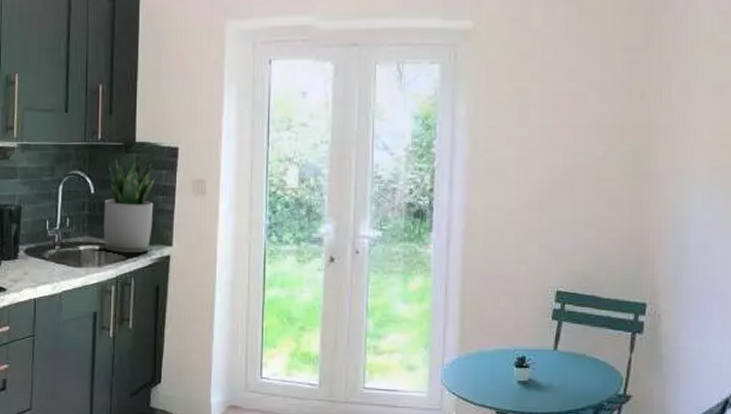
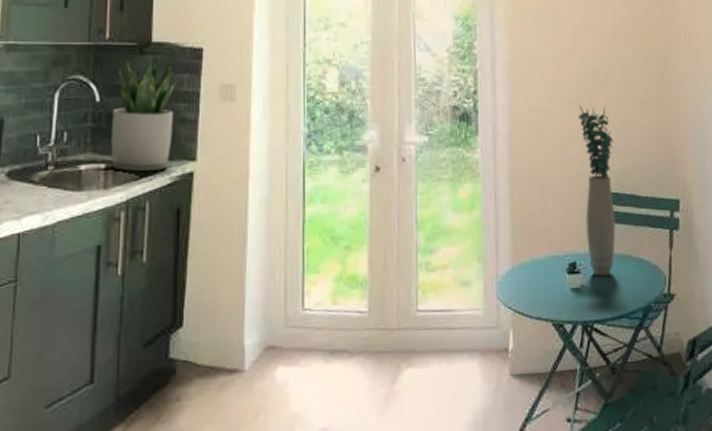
vase: none [538,204,576,372] -> present [578,105,616,276]

